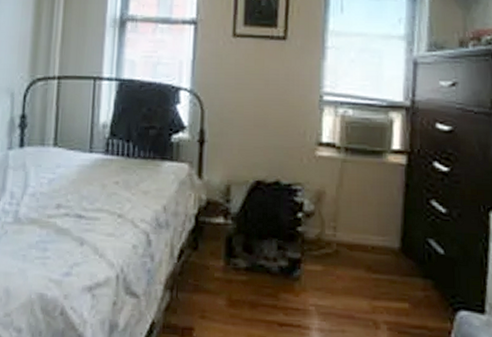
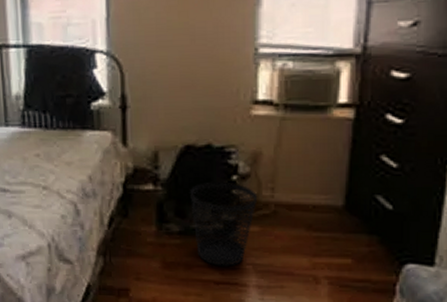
wastebasket: none [257,217,321,307] -> present [189,181,258,267]

